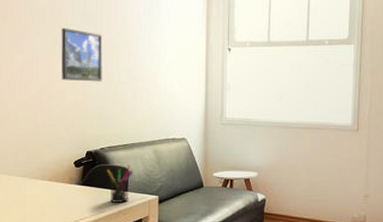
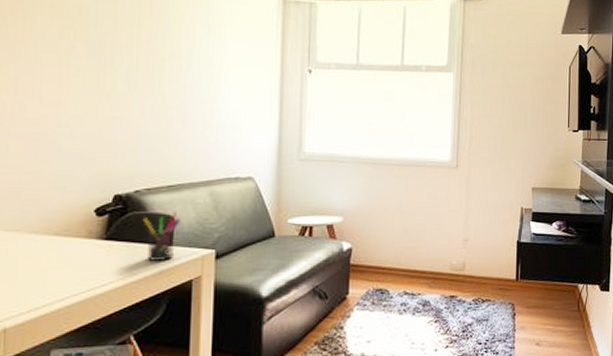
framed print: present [61,28,103,82] -> none [78,33,141,105]

